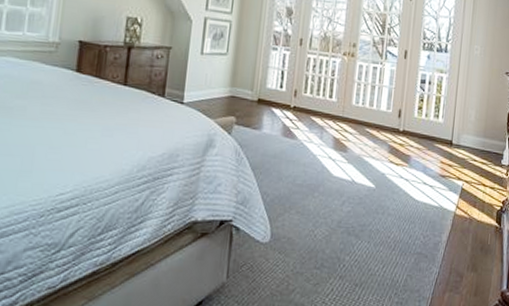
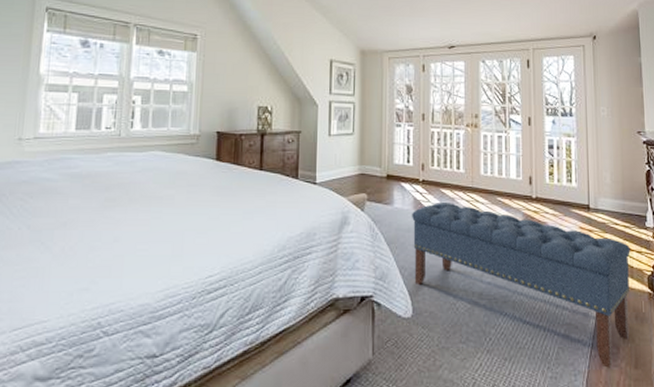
bench: none [275,129,485,296] -> present [412,201,630,369]

